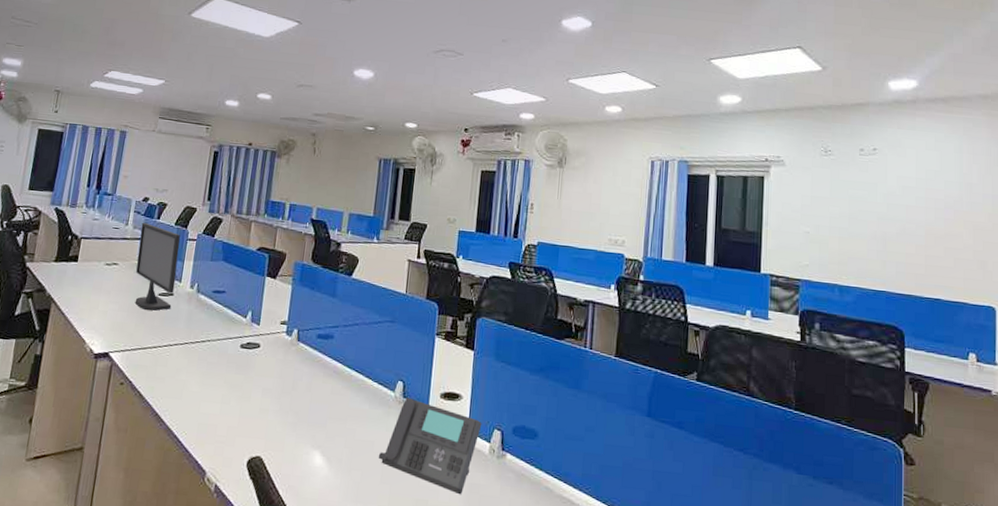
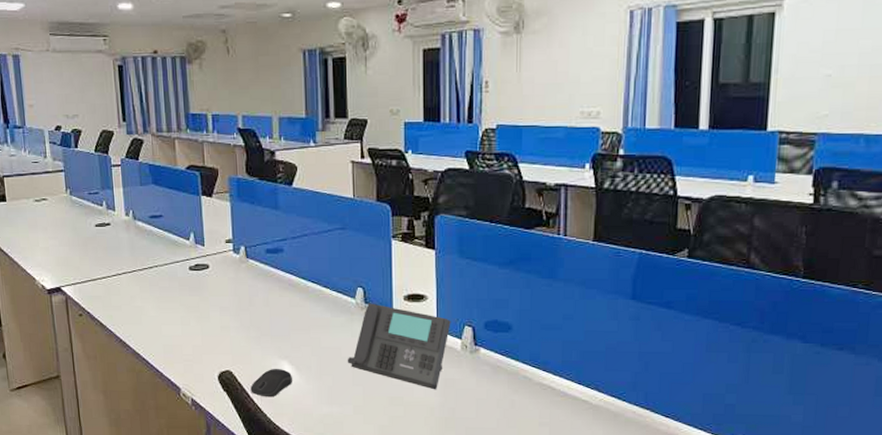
computer monitor: present [135,222,180,311] -> none [60,152,111,242]
computer mouse: none [277,458,322,490] -> present [250,369,292,397]

